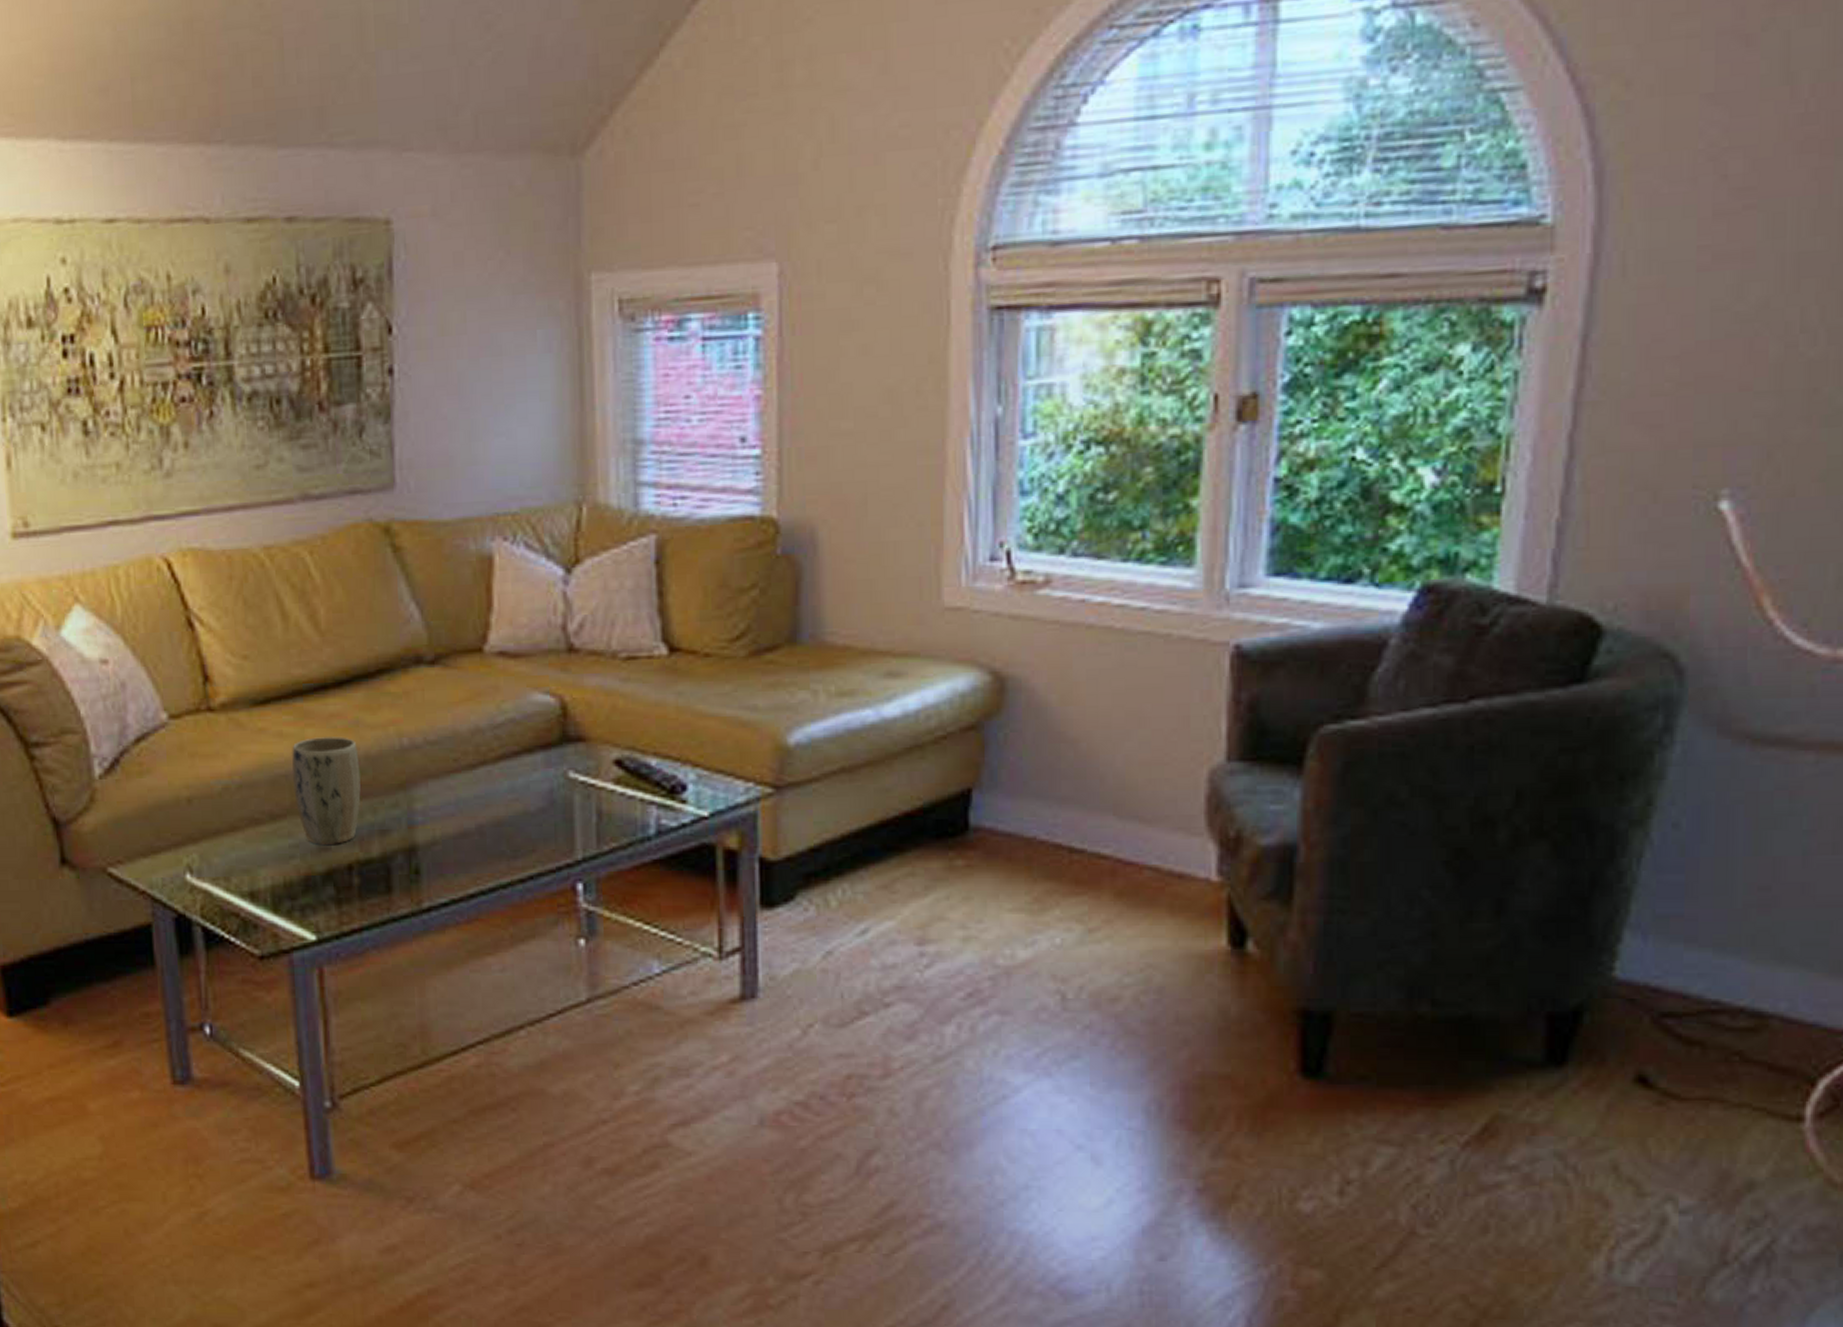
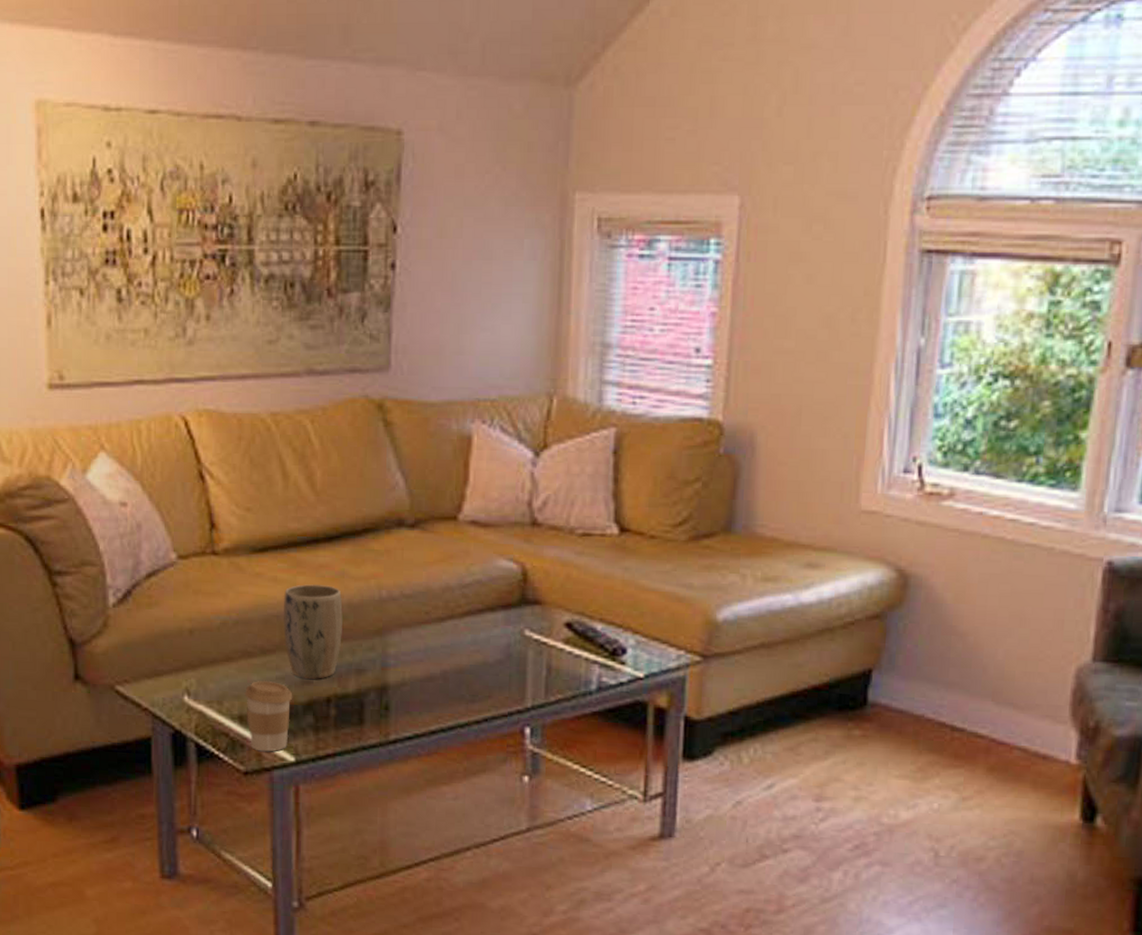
coffee cup: none [254,849,310,932] -> present [245,680,293,752]

